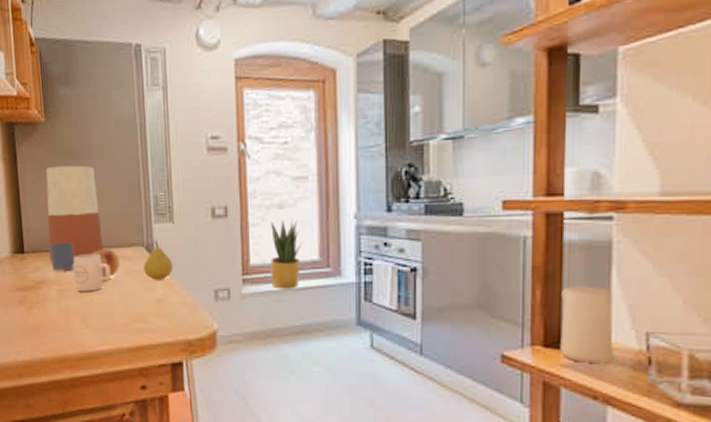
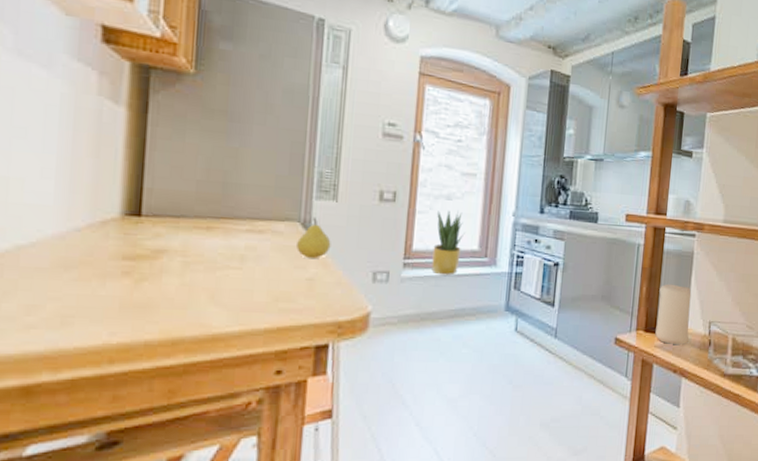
vase: present [45,165,103,263] -> none [176,123,252,233]
mug: present [50,242,75,271] -> none [178,208,212,241]
mug: present [73,253,111,292] -> none [206,224,256,266]
fruit: present [92,249,119,277] -> none [235,220,268,252]

